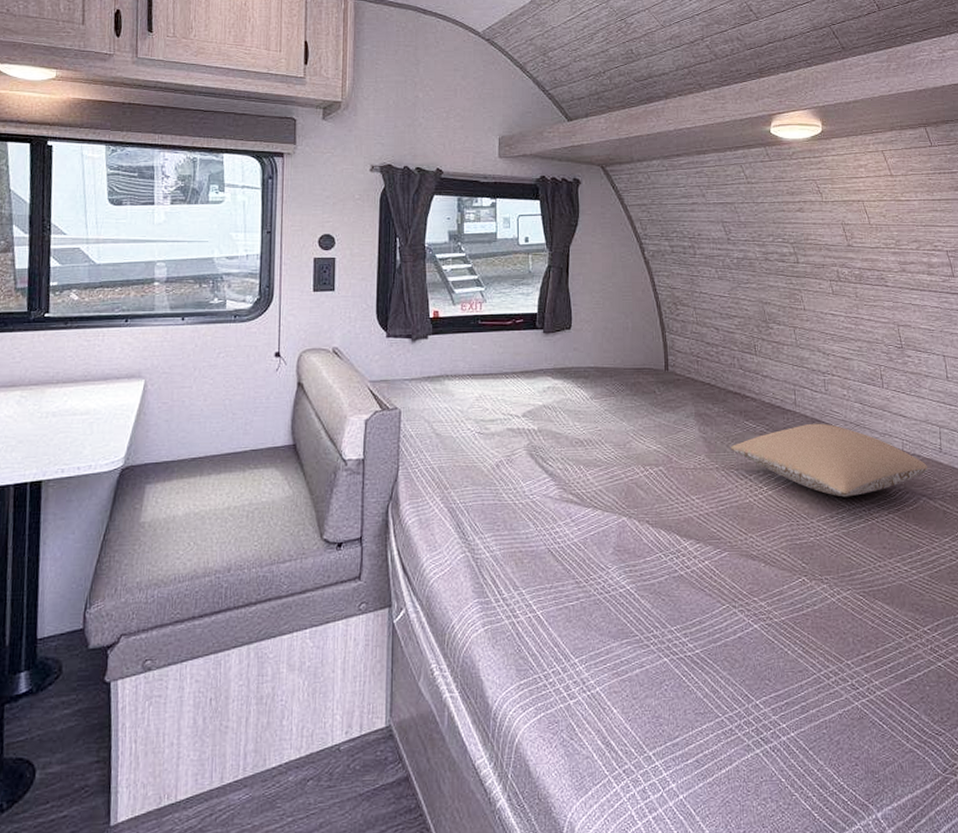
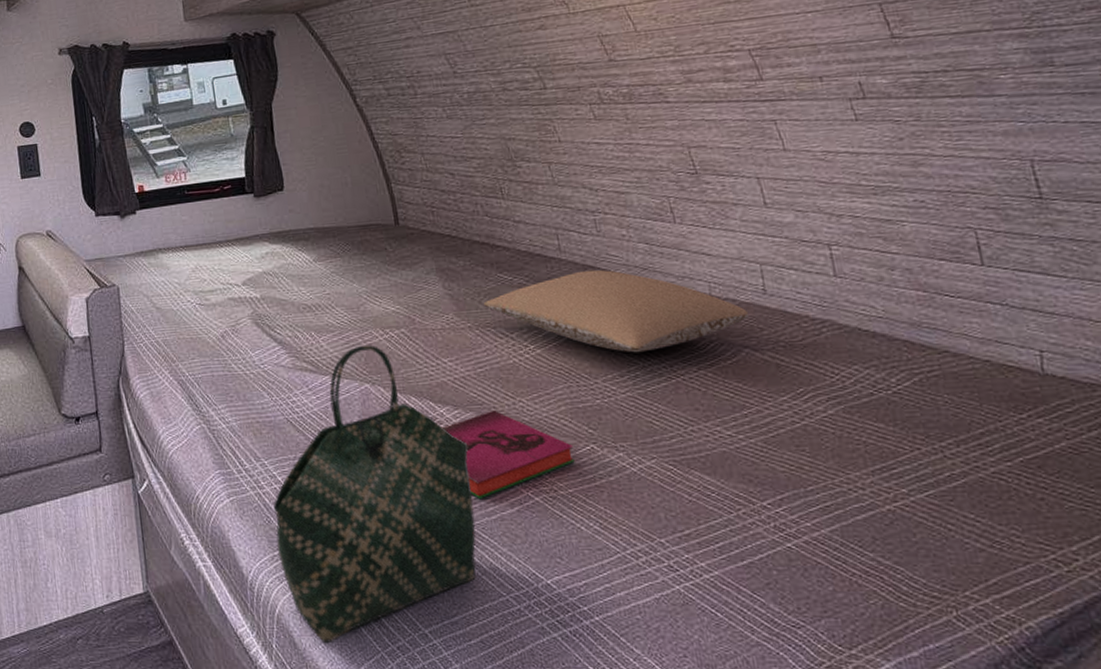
tote bag: none [524,480,705,771] -> present [274,344,476,644]
hardback book: none [685,544,789,626] -> present [443,409,575,498]

